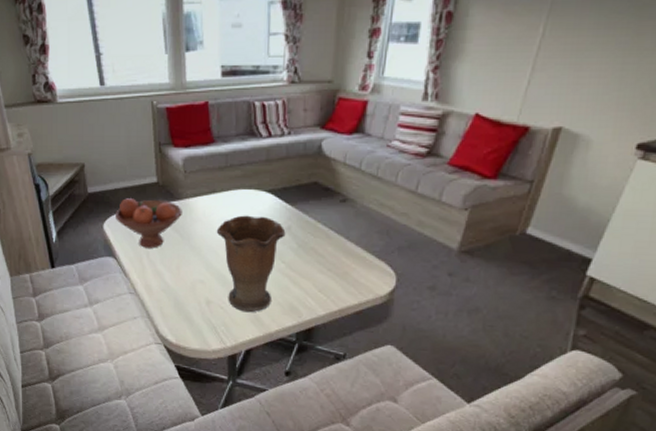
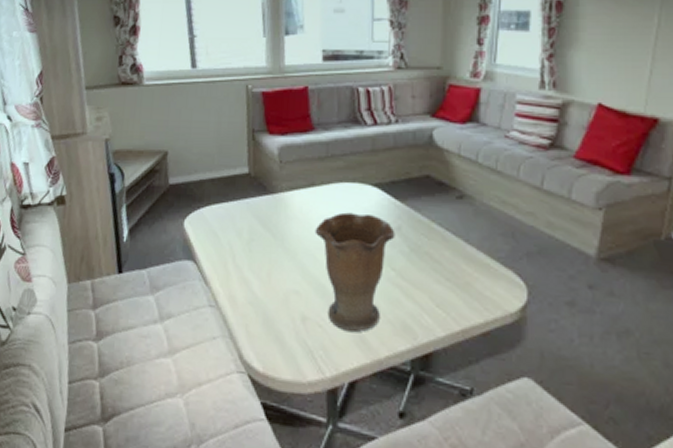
fruit bowl: present [116,198,182,248] -> none [199,191,276,251]

